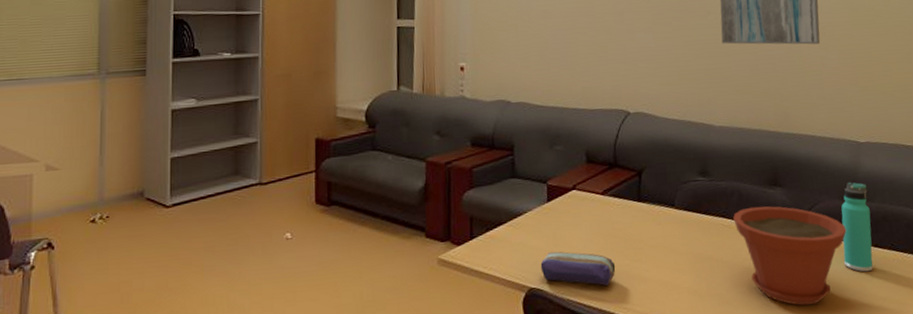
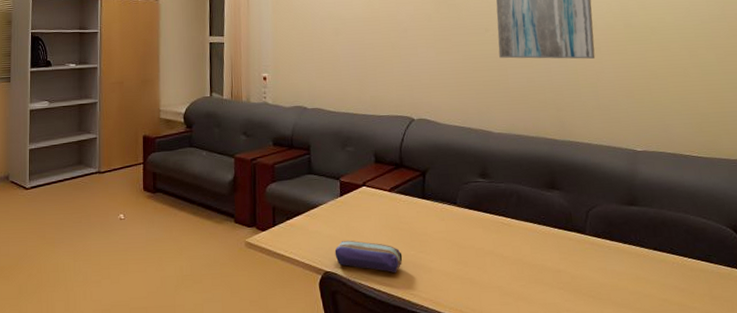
plant pot: present [733,206,847,306] -> none [512,207,625,302]
thermos bottle: present [841,182,873,272] -> none [619,188,652,274]

